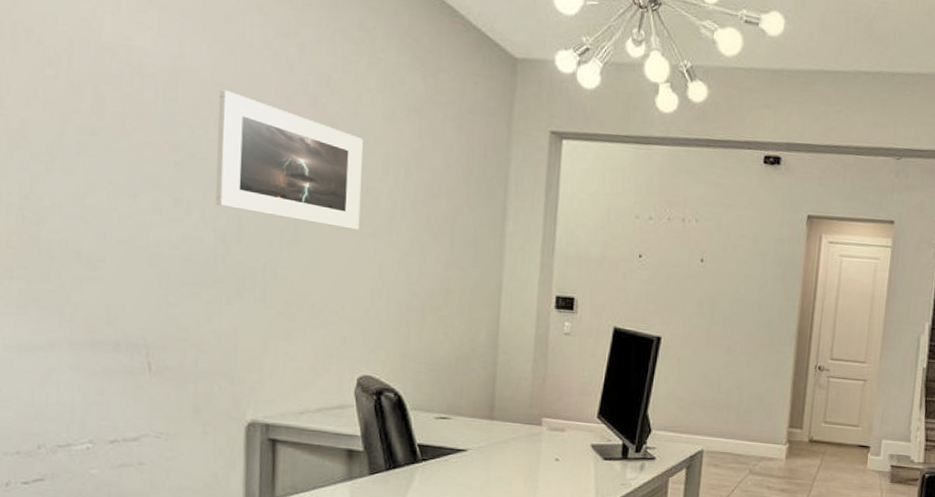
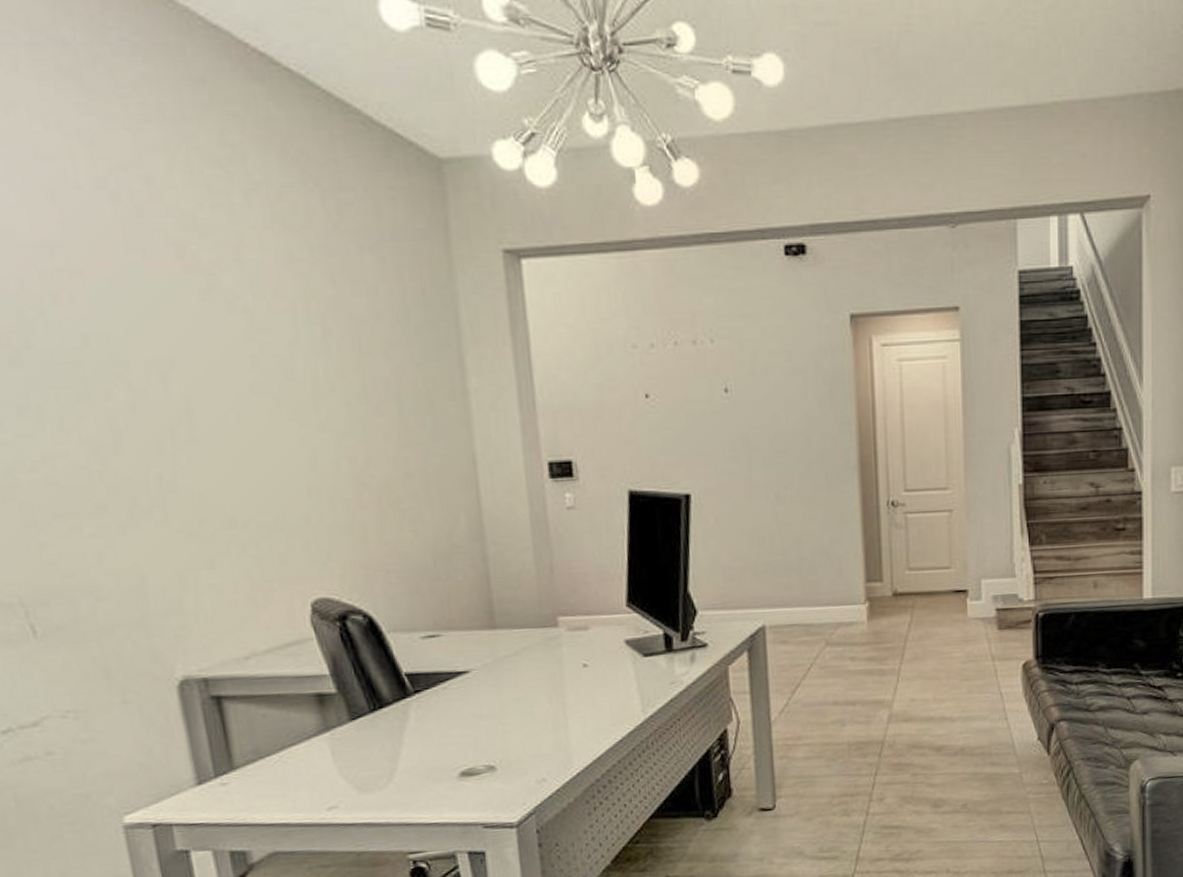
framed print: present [215,89,363,230] -> none [48,252,275,415]

